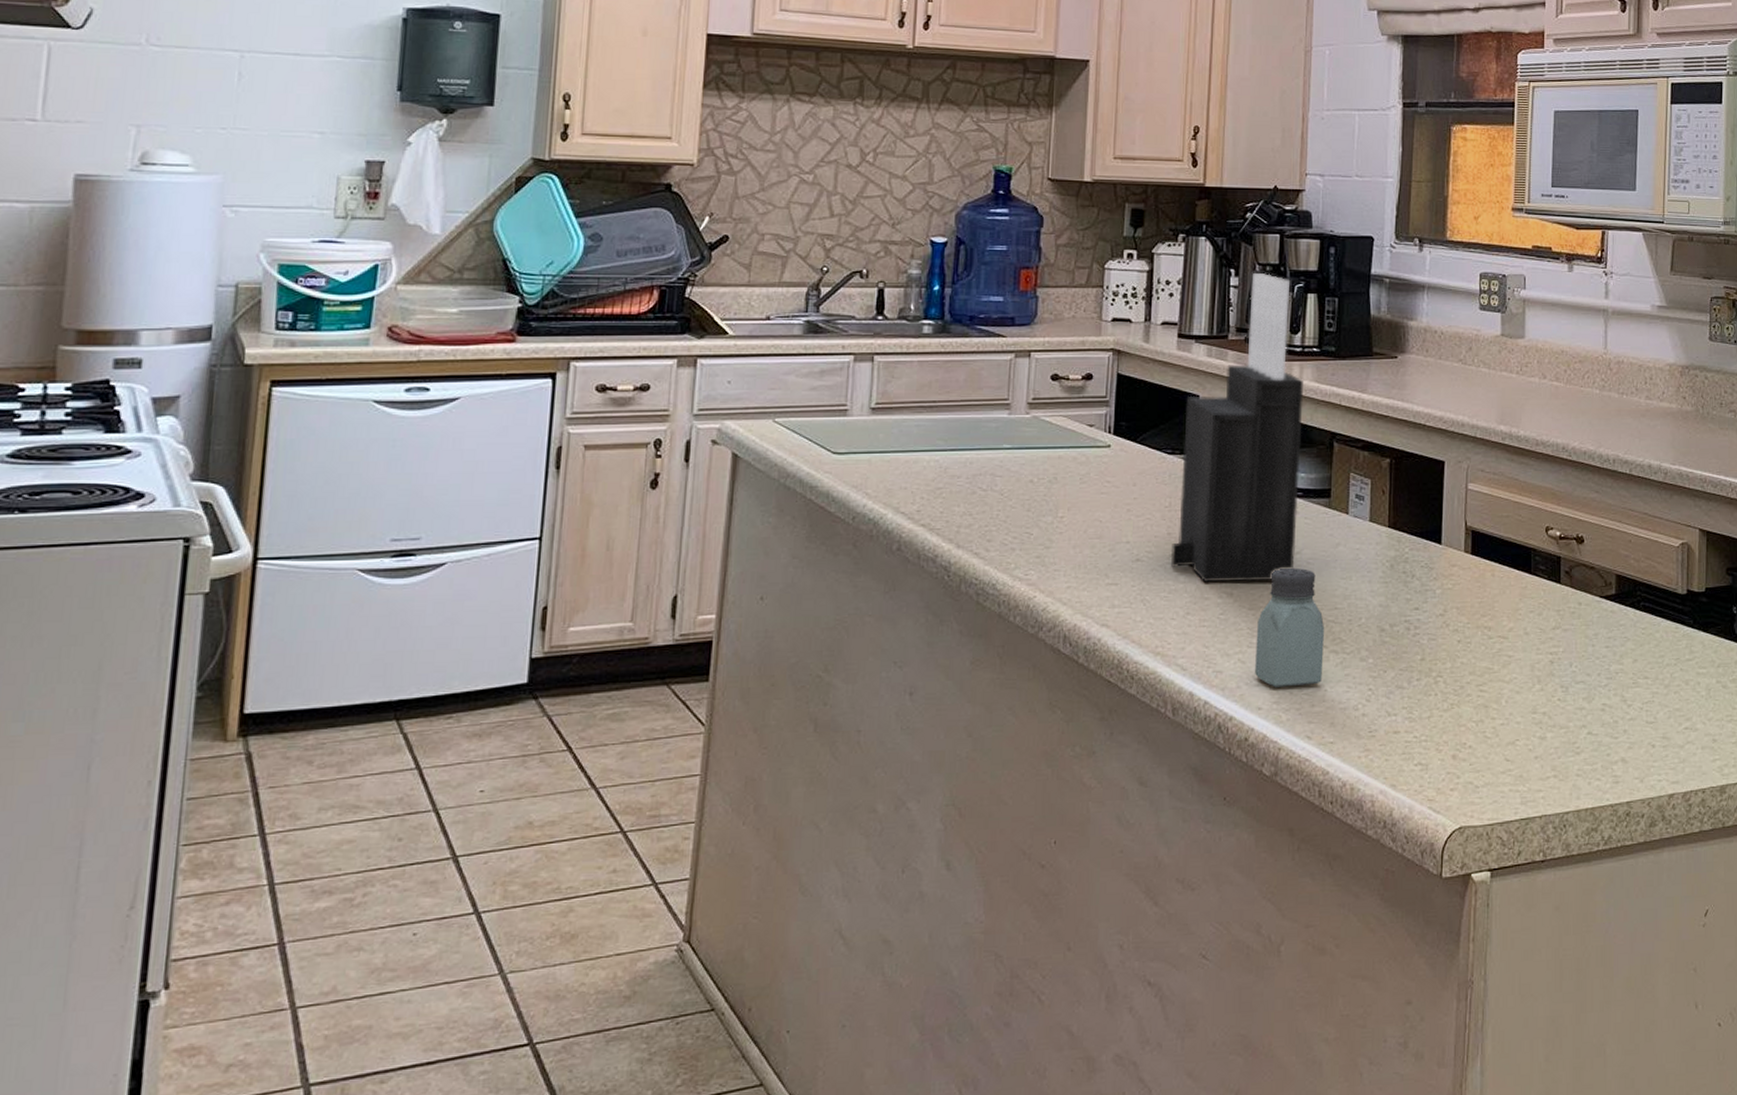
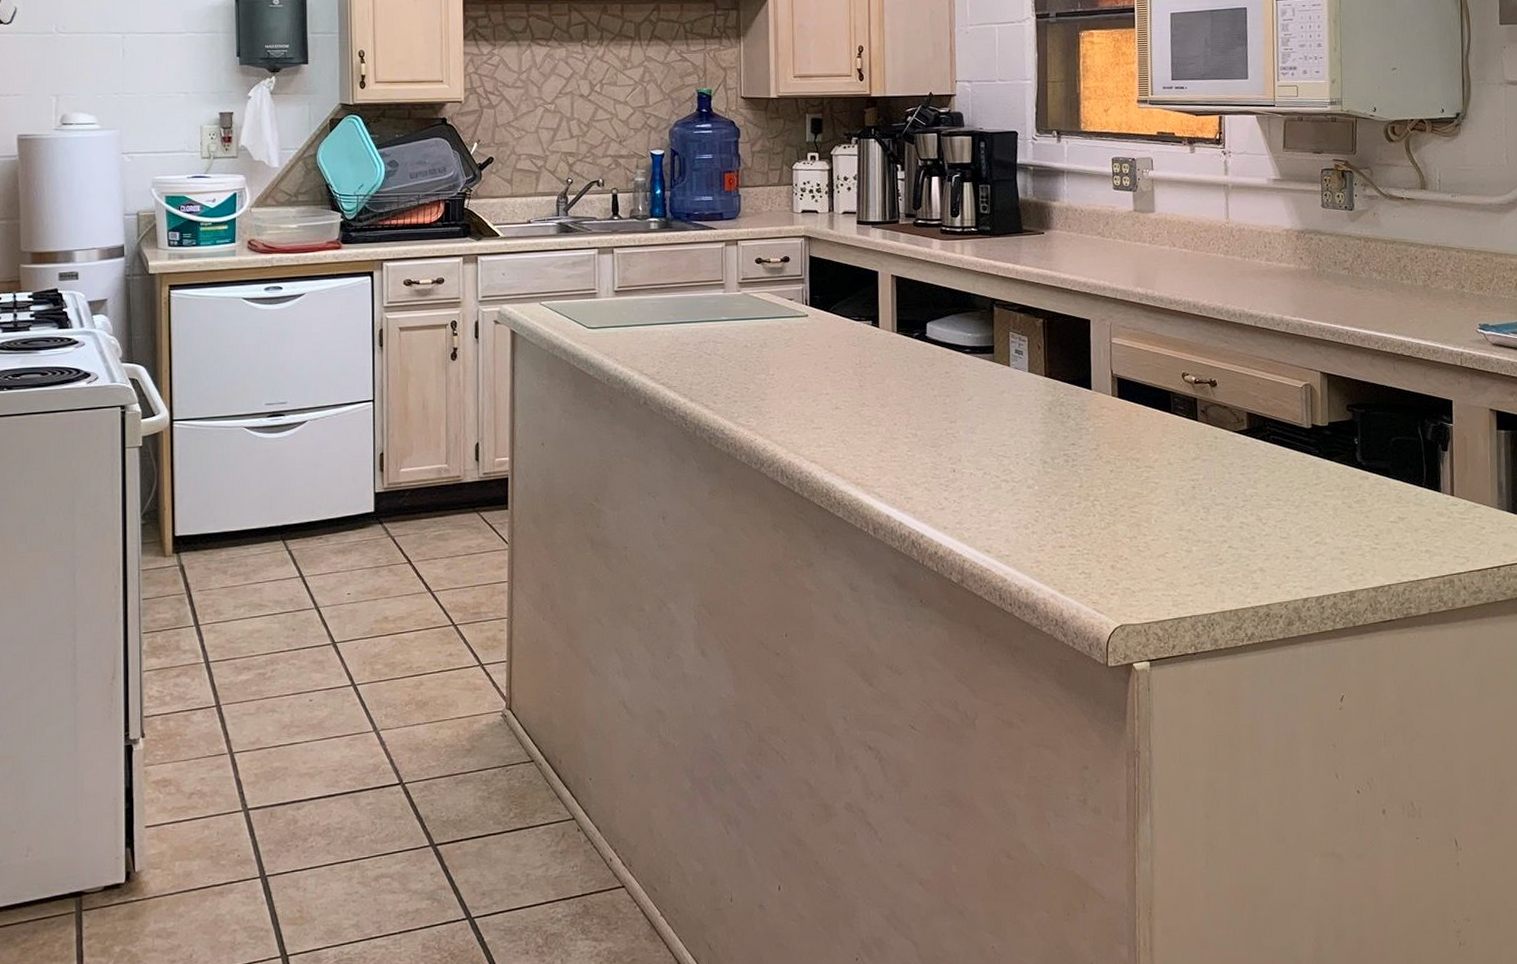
knife block: present [1170,273,1304,583] -> none [863,167,968,426]
saltshaker: present [1255,568,1324,687] -> none [938,412,997,511]

